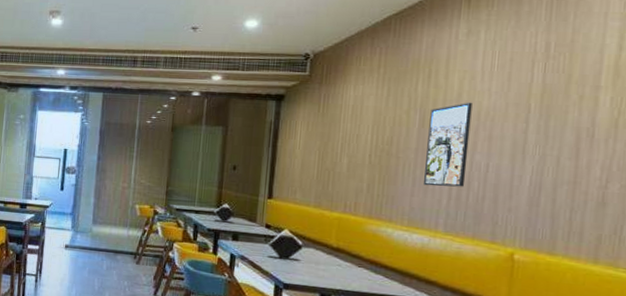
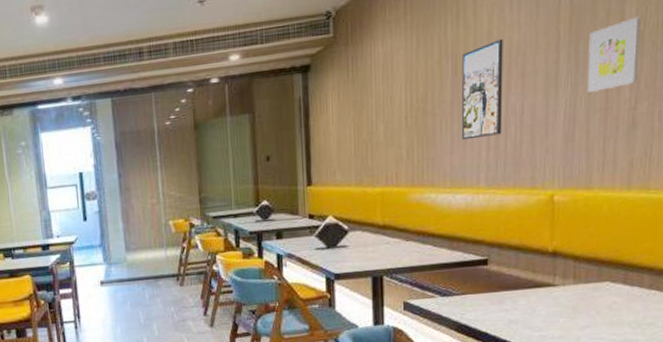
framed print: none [556,104,616,166] -> present [588,16,641,92]

